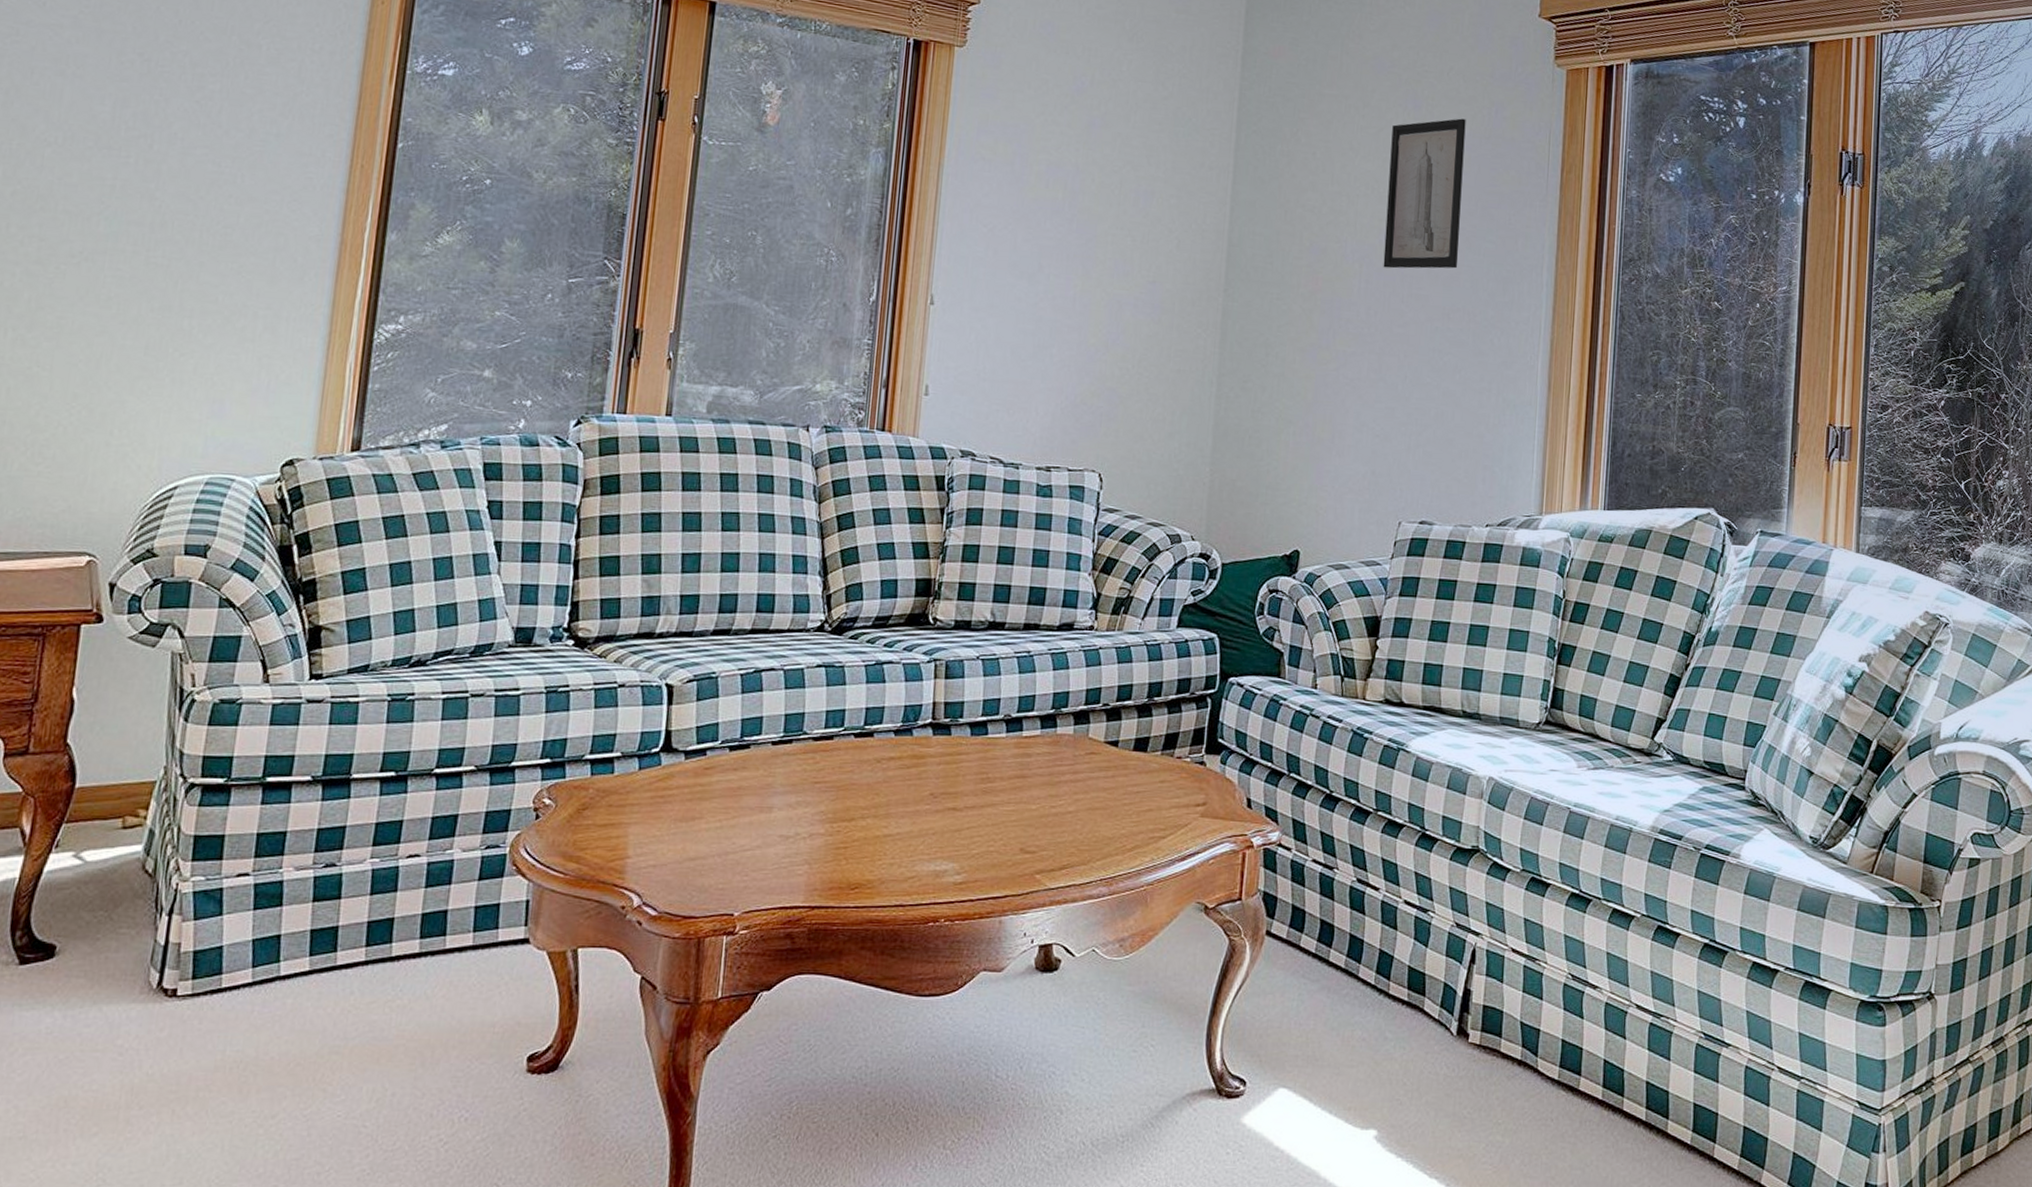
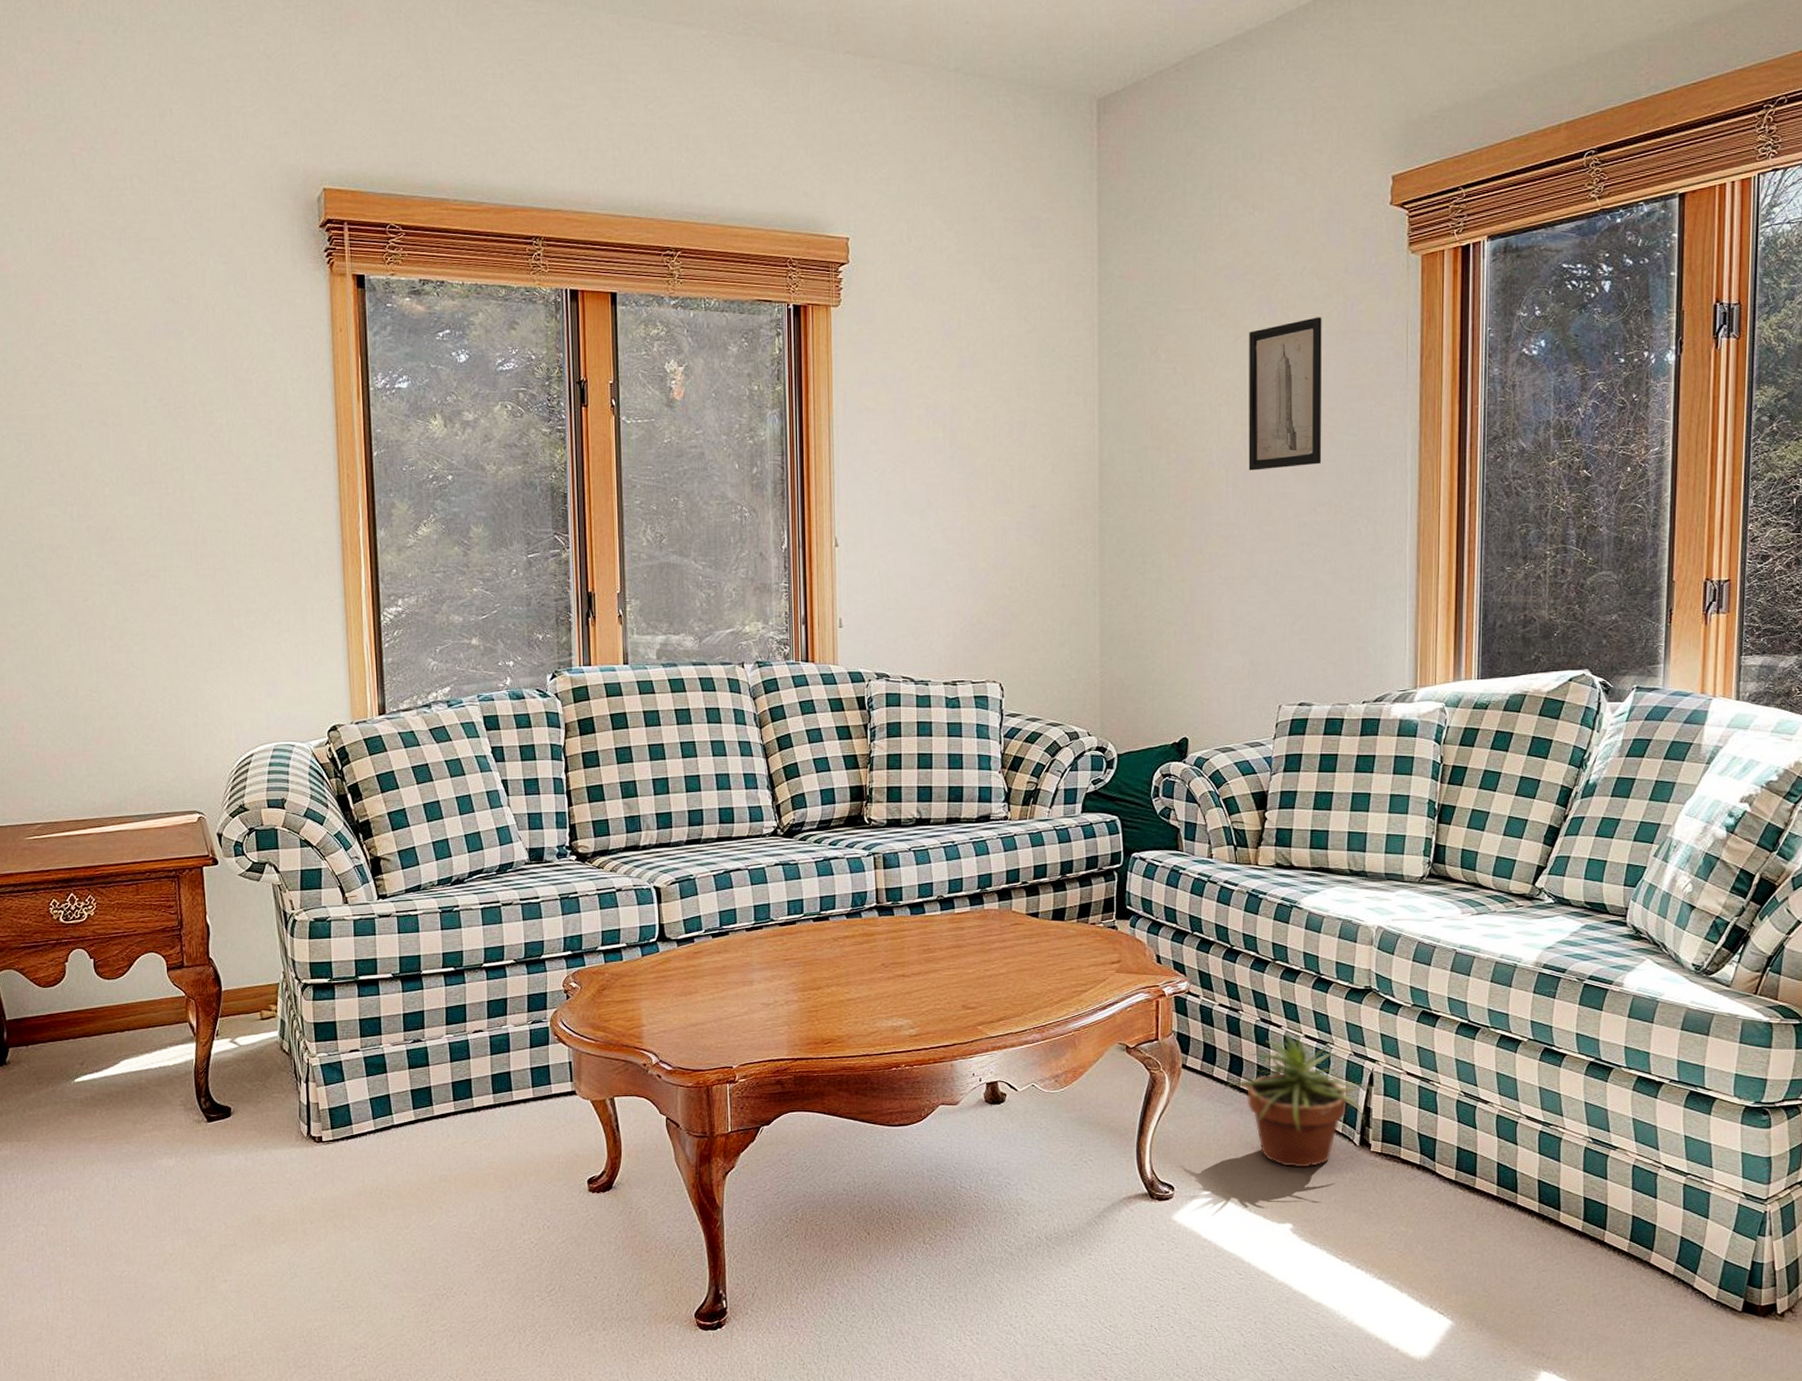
potted plant: none [1310,895,1481,1061] -> present [1223,1031,1379,1168]

